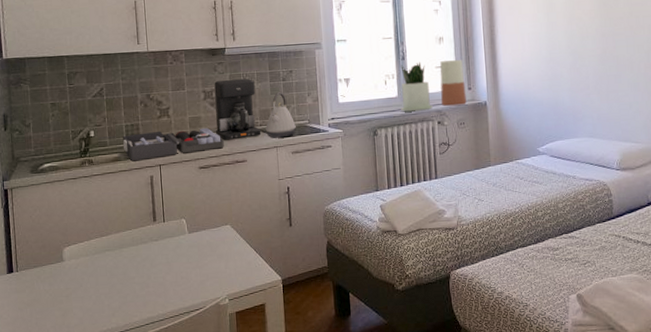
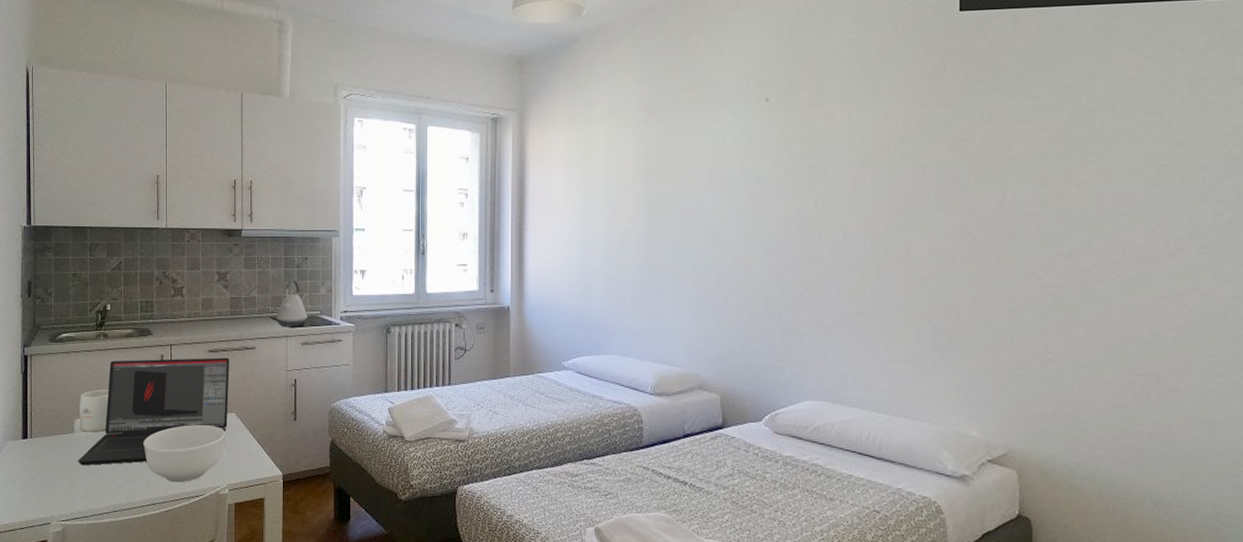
mug: none [67,215,98,260] -> present [79,389,109,432]
laptop: none [69,172,224,293] -> present [78,357,230,466]
tool set: present [122,127,224,163] -> none [136,309,234,340]
bowl: none [137,239,222,299] -> present [143,425,225,483]
coffee maker: present [214,78,262,140] -> none [226,262,272,325]
planter: present [400,61,433,113] -> none [416,258,451,312]
vase: present [440,60,467,107] -> none [460,259,488,309]

